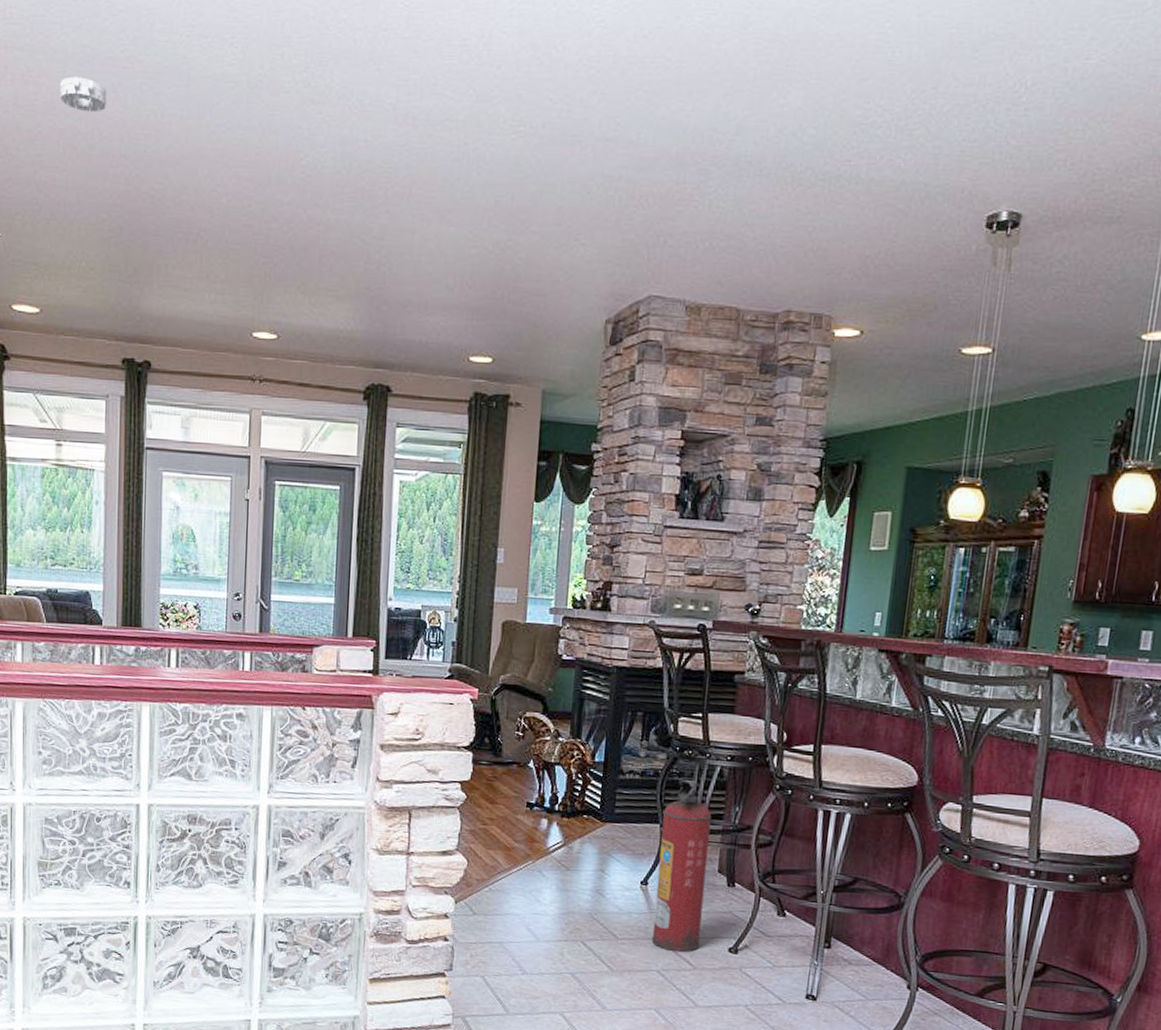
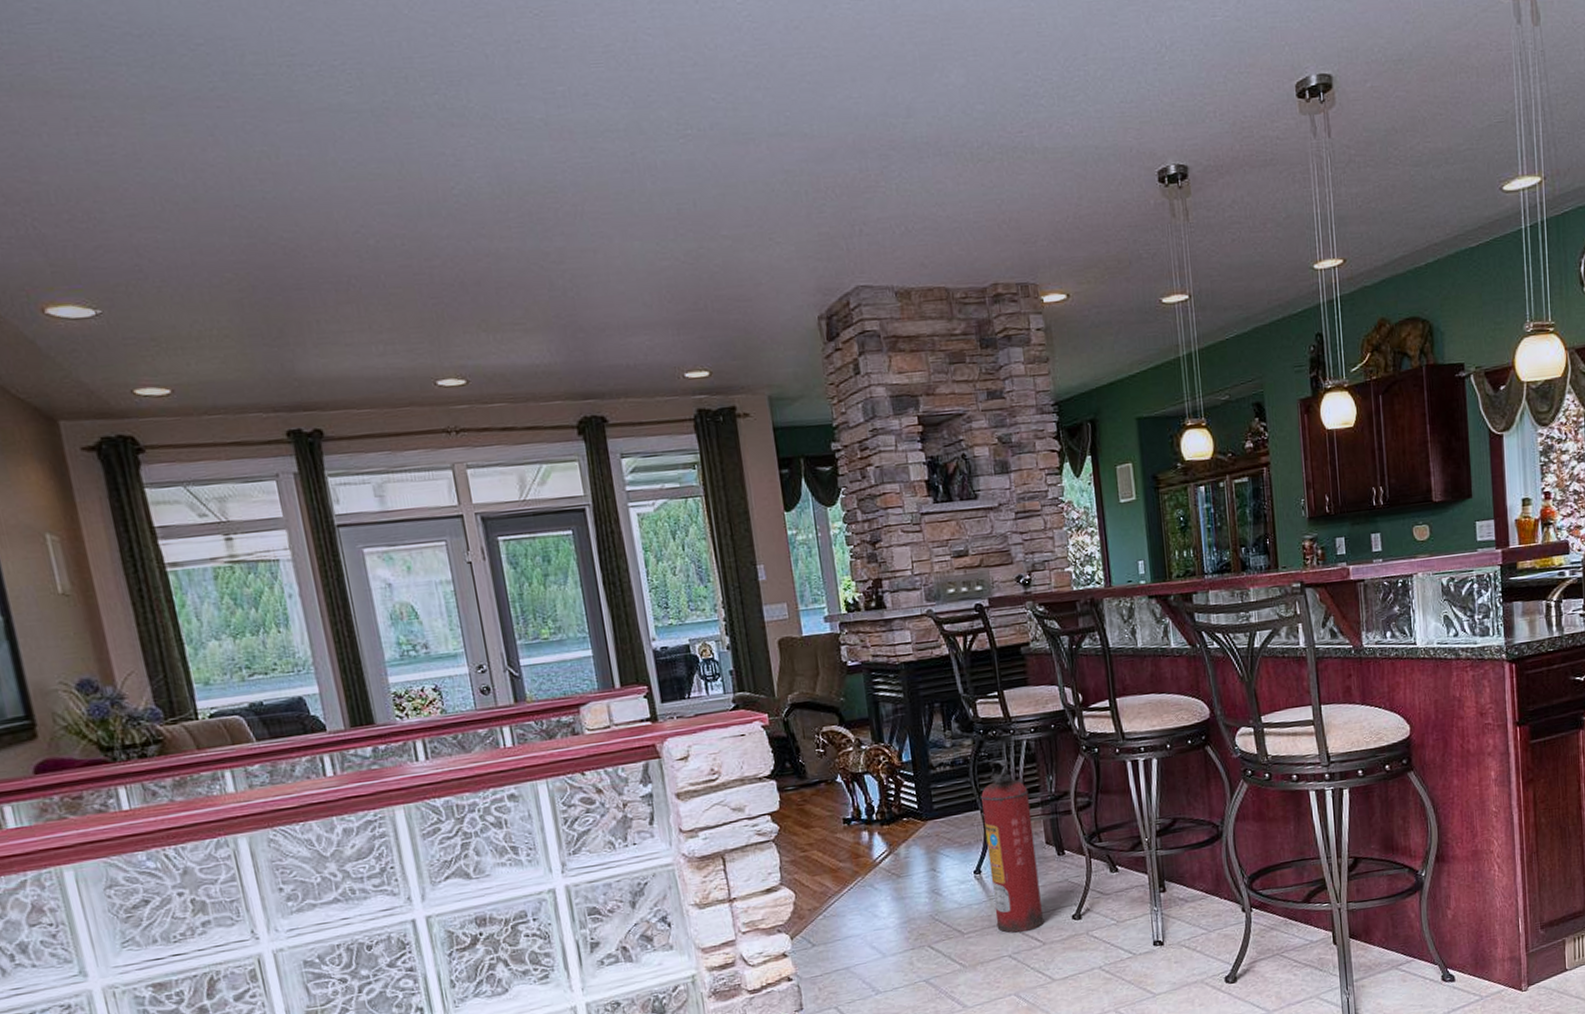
smoke detector: present [59,76,106,113] -> none [139,122,205,162]

